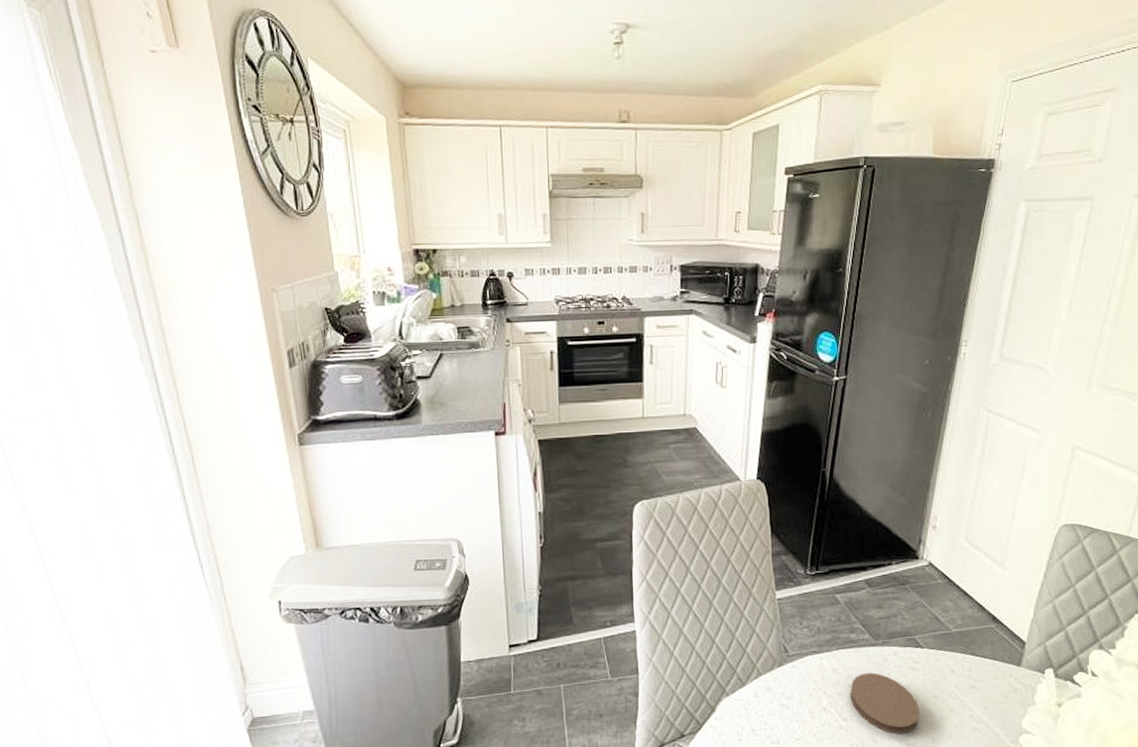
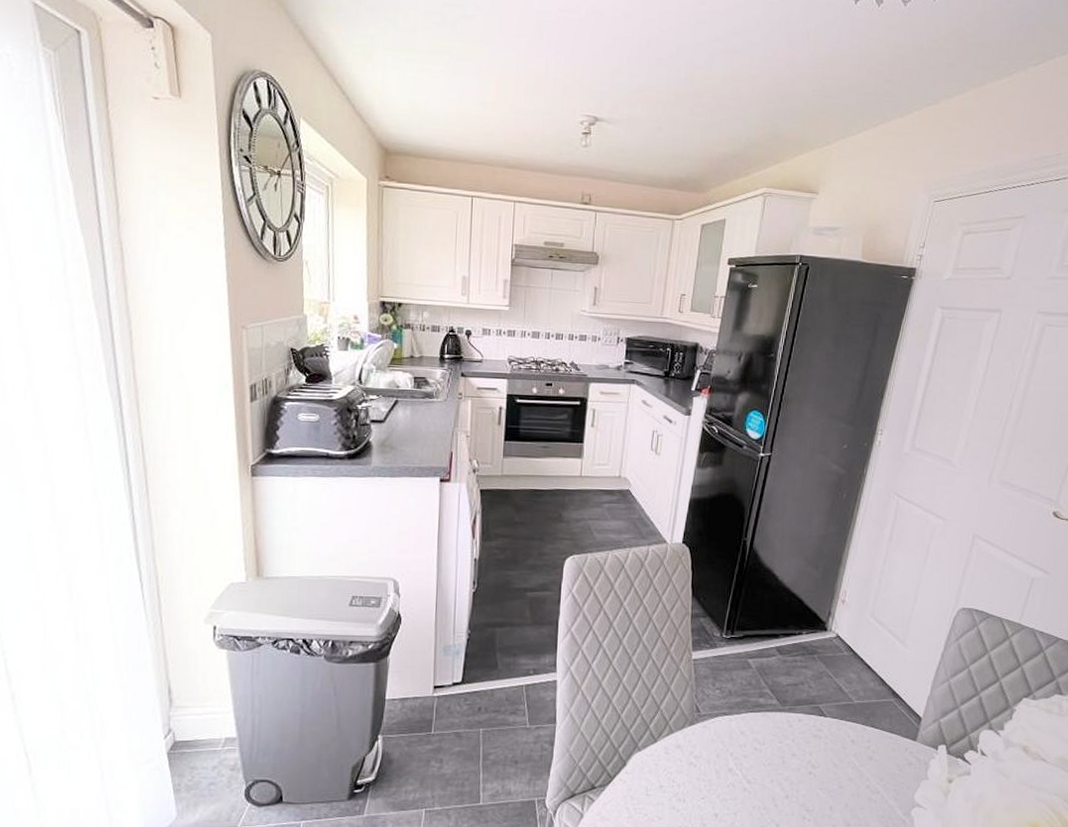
coaster: present [850,672,920,734] -> none [755,737,820,800]

